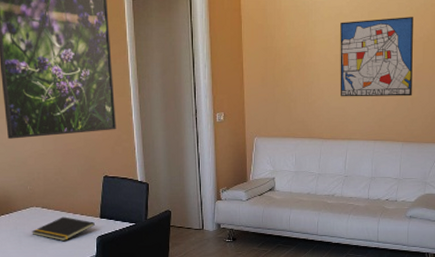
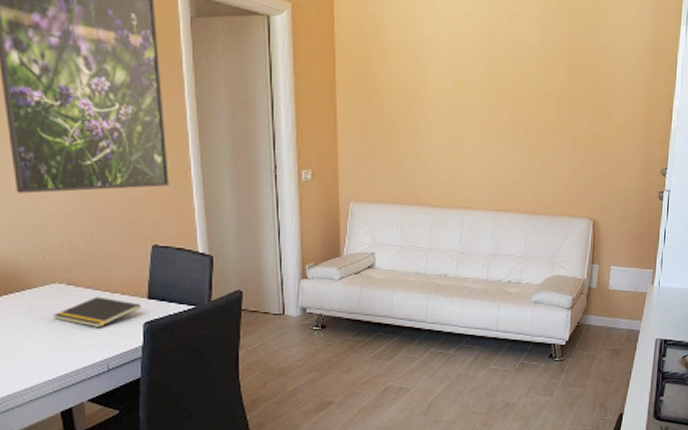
wall art: present [340,17,413,97] -> none [456,63,546,160]

